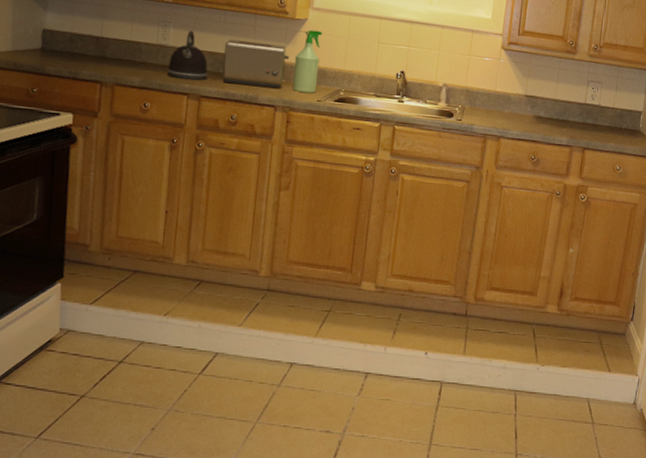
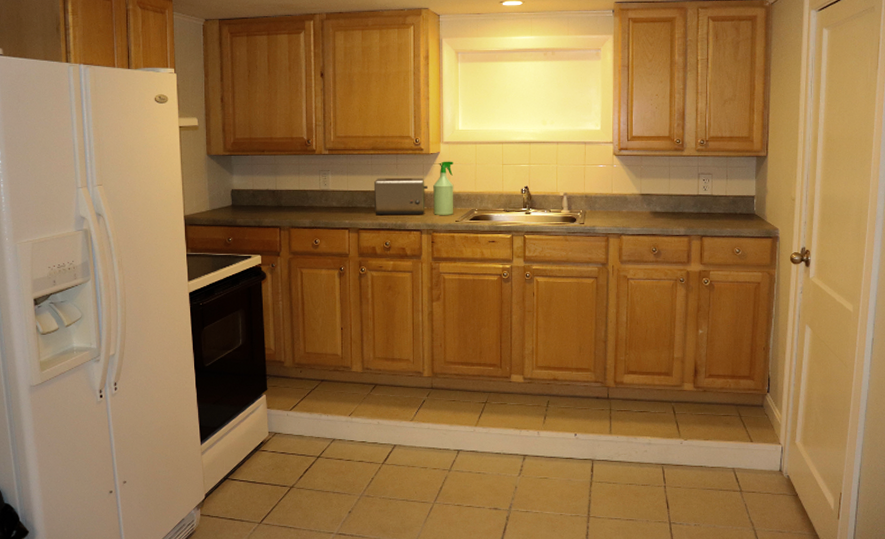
kettle: present [167,30,208,81] -> none [330,174,363,216]

